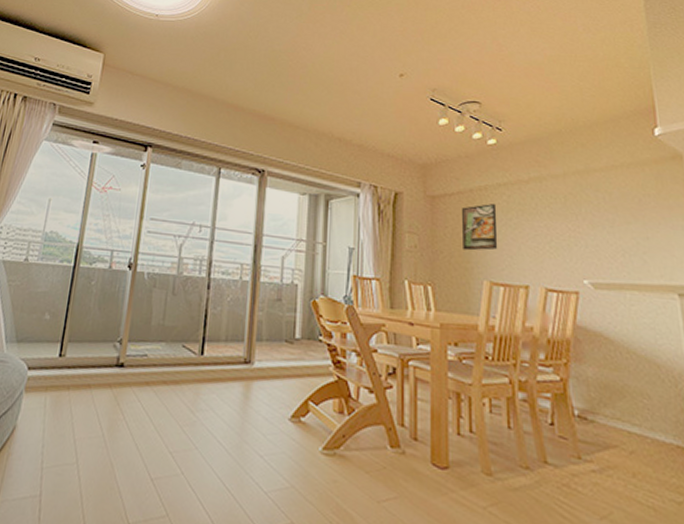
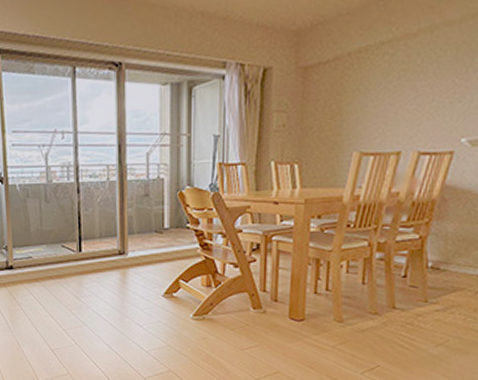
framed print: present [462,204,498,251] -> none [334,67,377,123]

